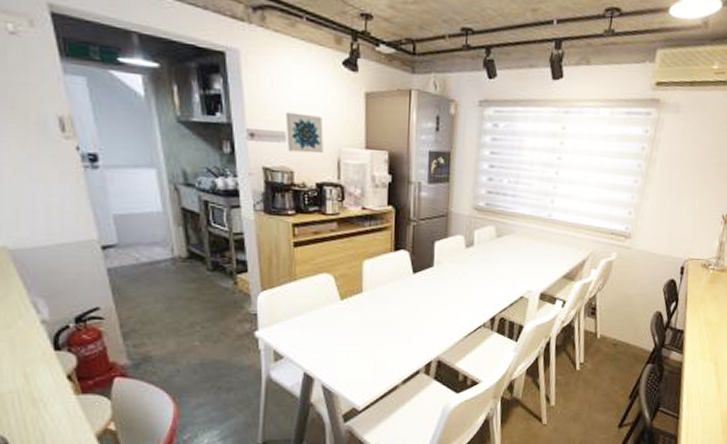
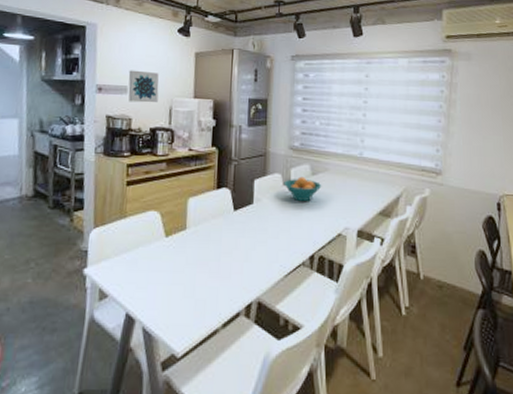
fruit bowl: none [466,239,507,265] -> present [284,176,322,202]

